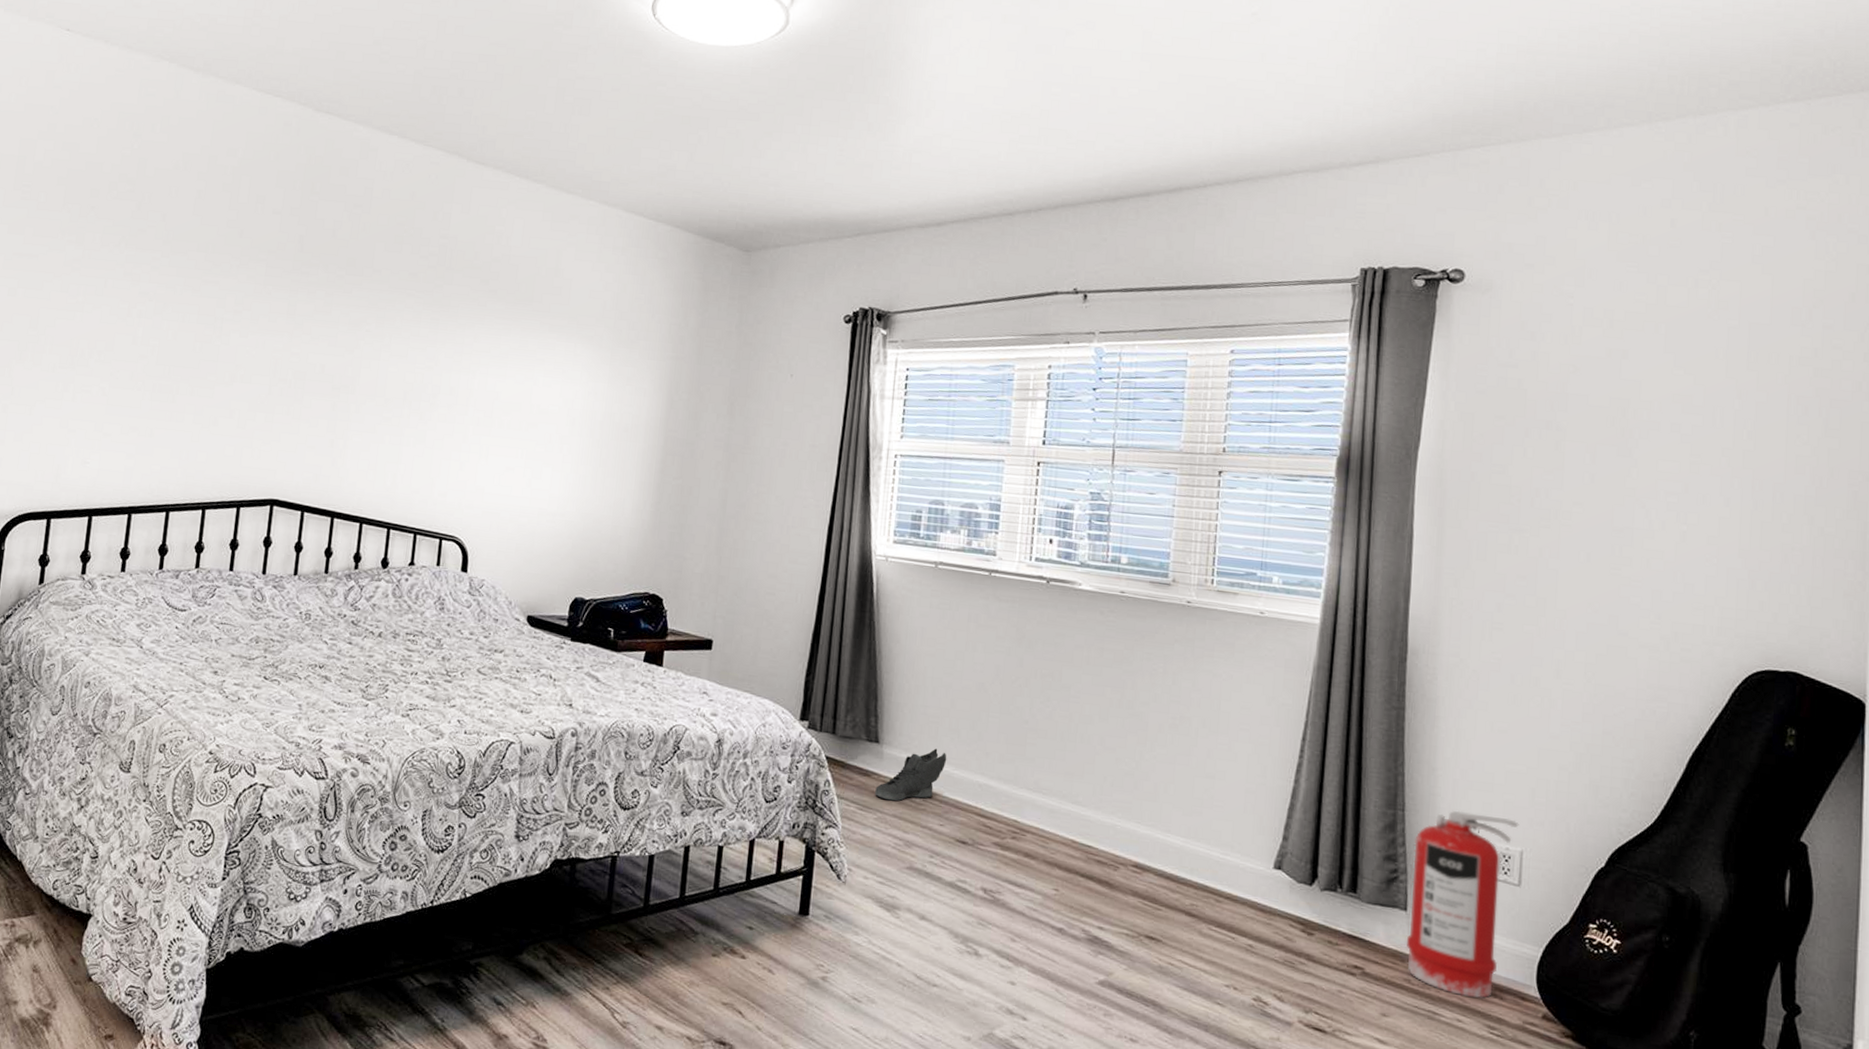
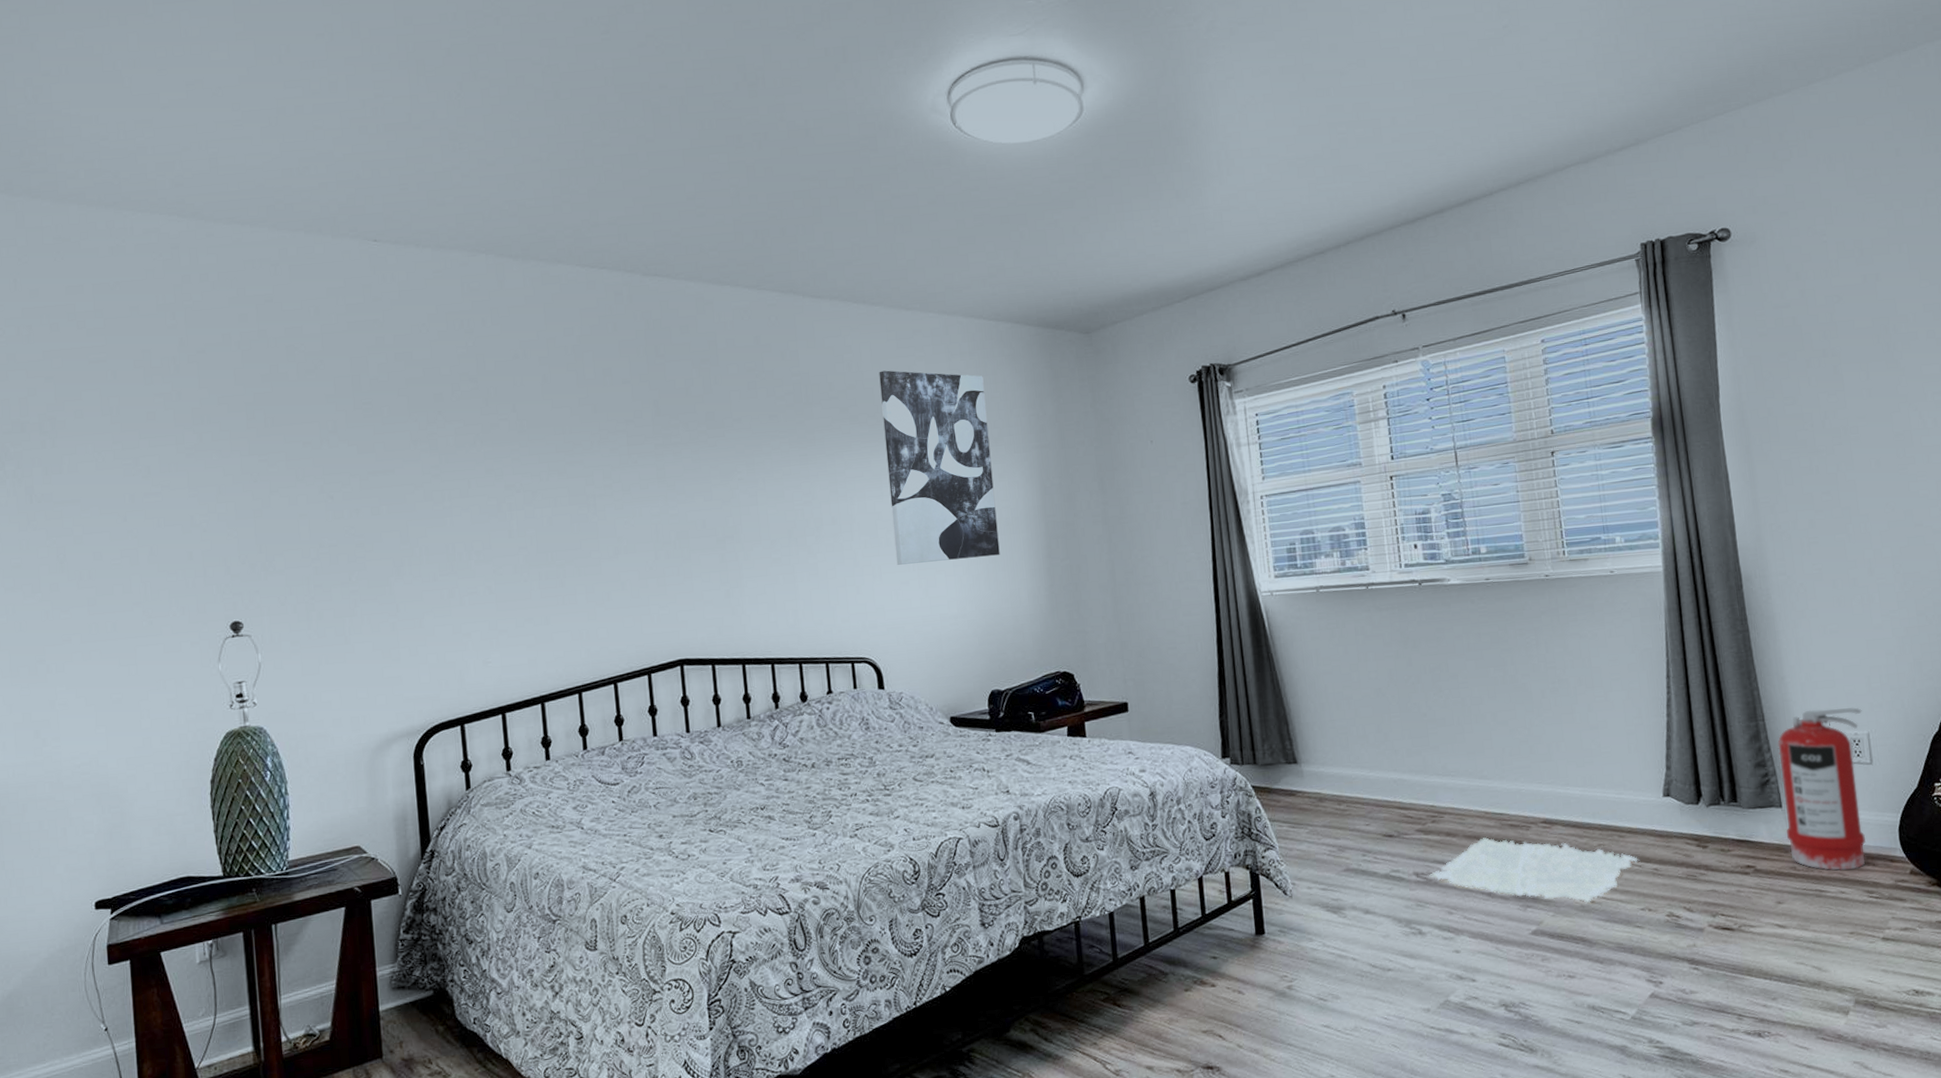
wall art: none [505,249,632,460] -> present [879,370,1000,565]
sneaker: present [875,748,947,802] -> none [1302,757,1361,814]
rug: none [998,867,1234,965] -> present [1429,837,1640,904]

